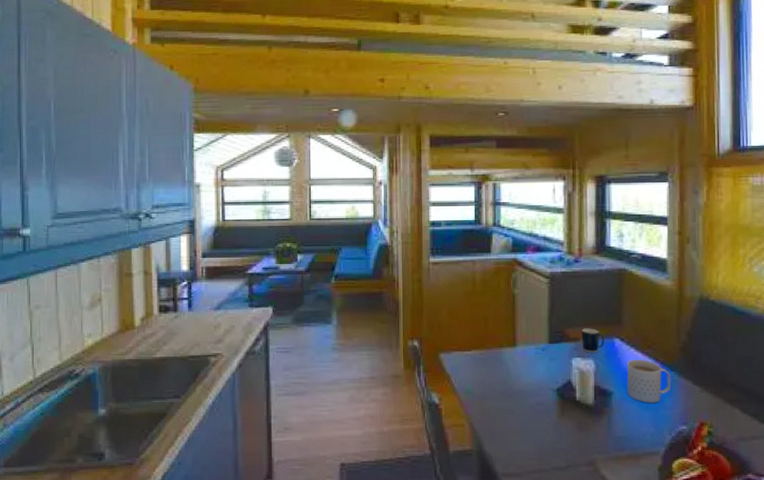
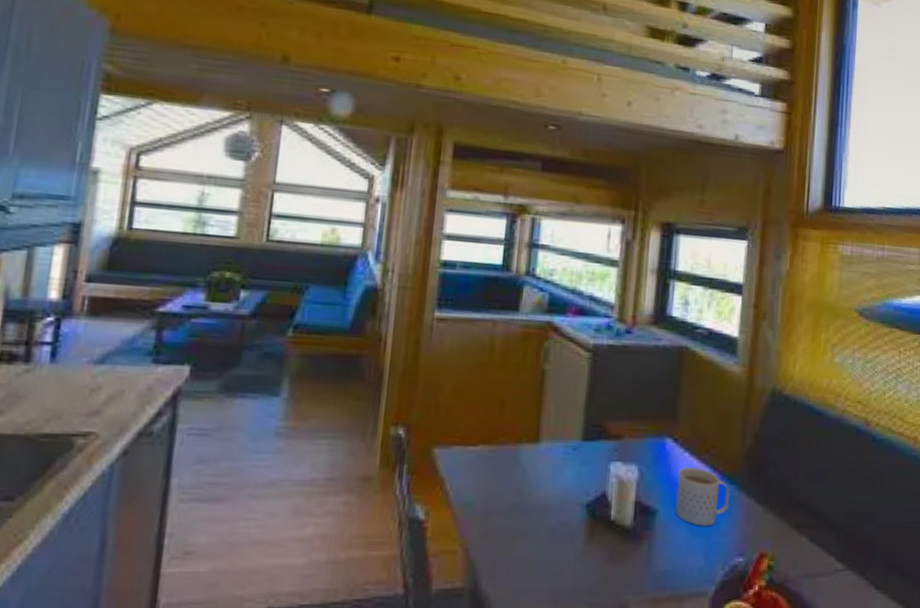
mug: present [581,328,604,353] -> none [624,422,653,456]

